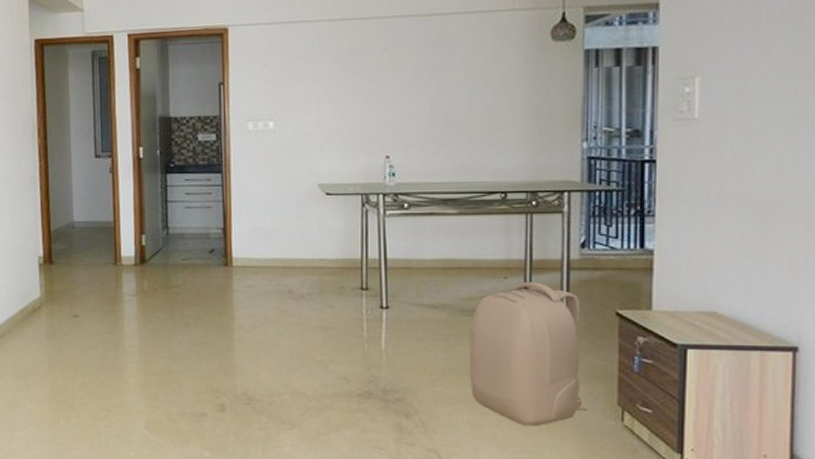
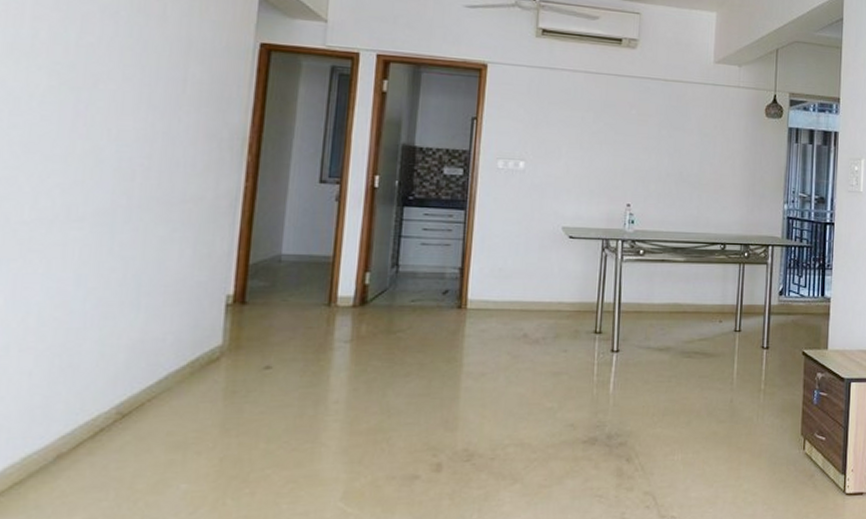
backpack: present [469,281,588,427] -> none [685,325,779,461]

